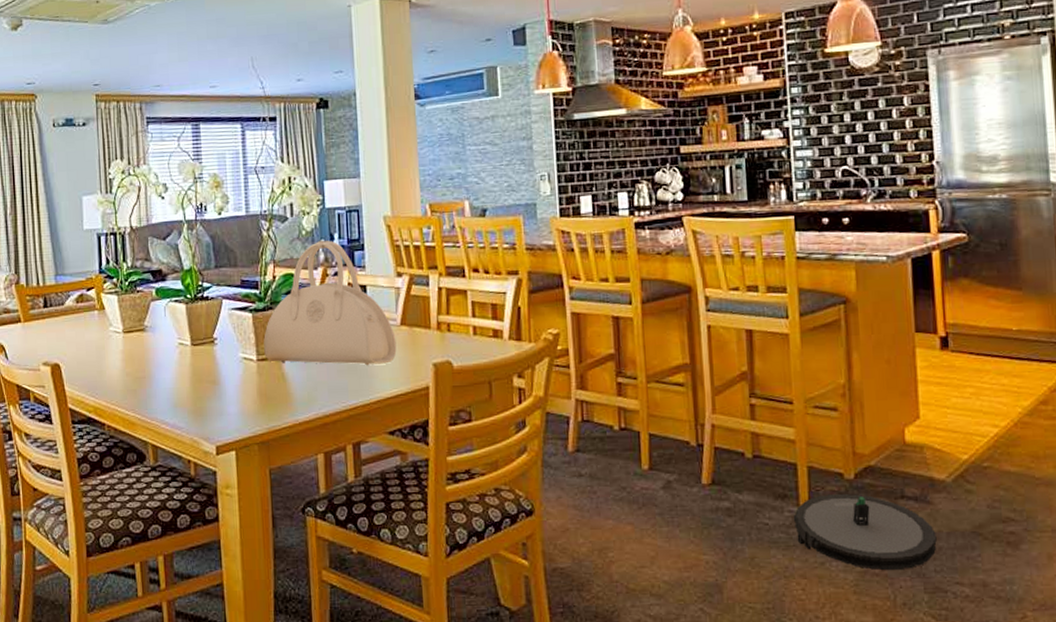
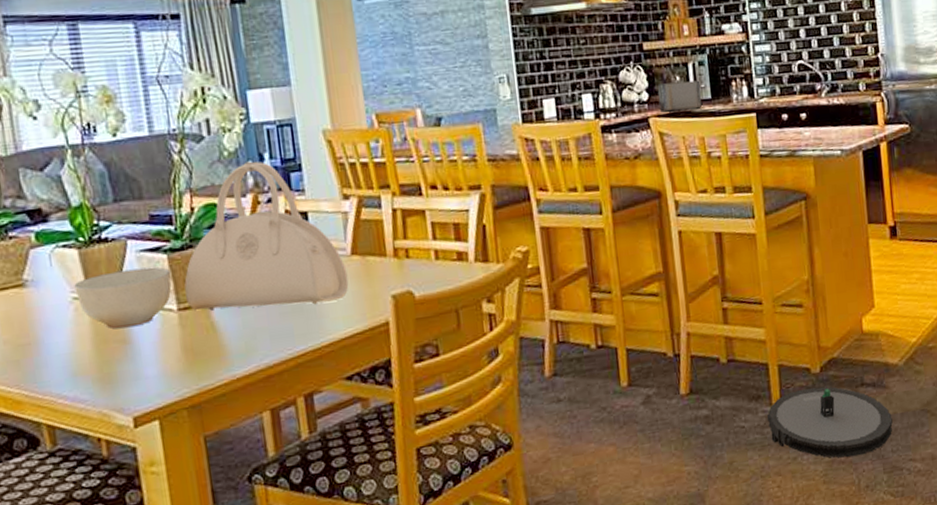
bowl: none [180,323,254,372] -> present [74,267,172,329]
toaster: none [692,182,738,212] -> present [657,80,703,113]

